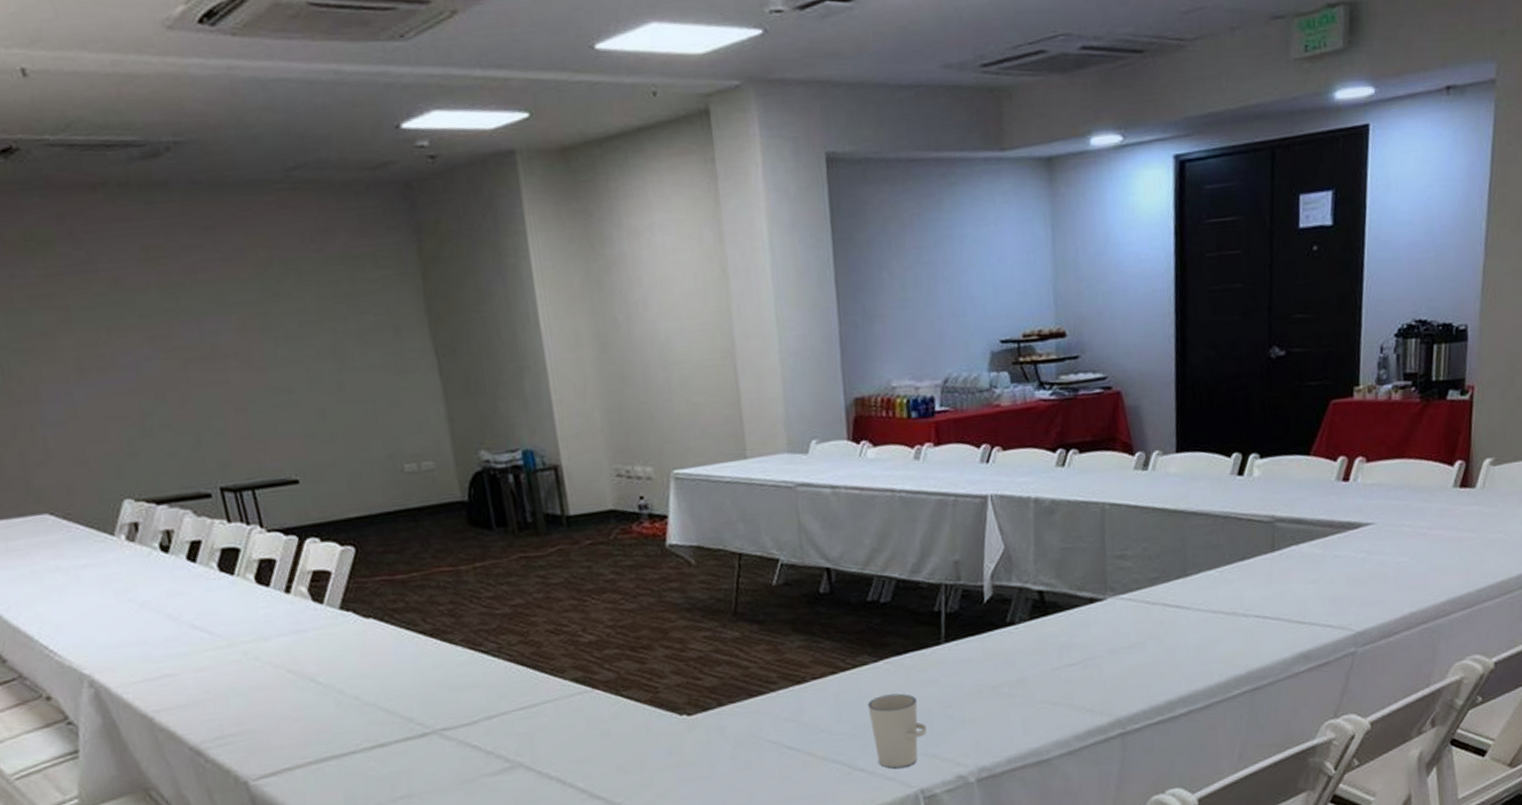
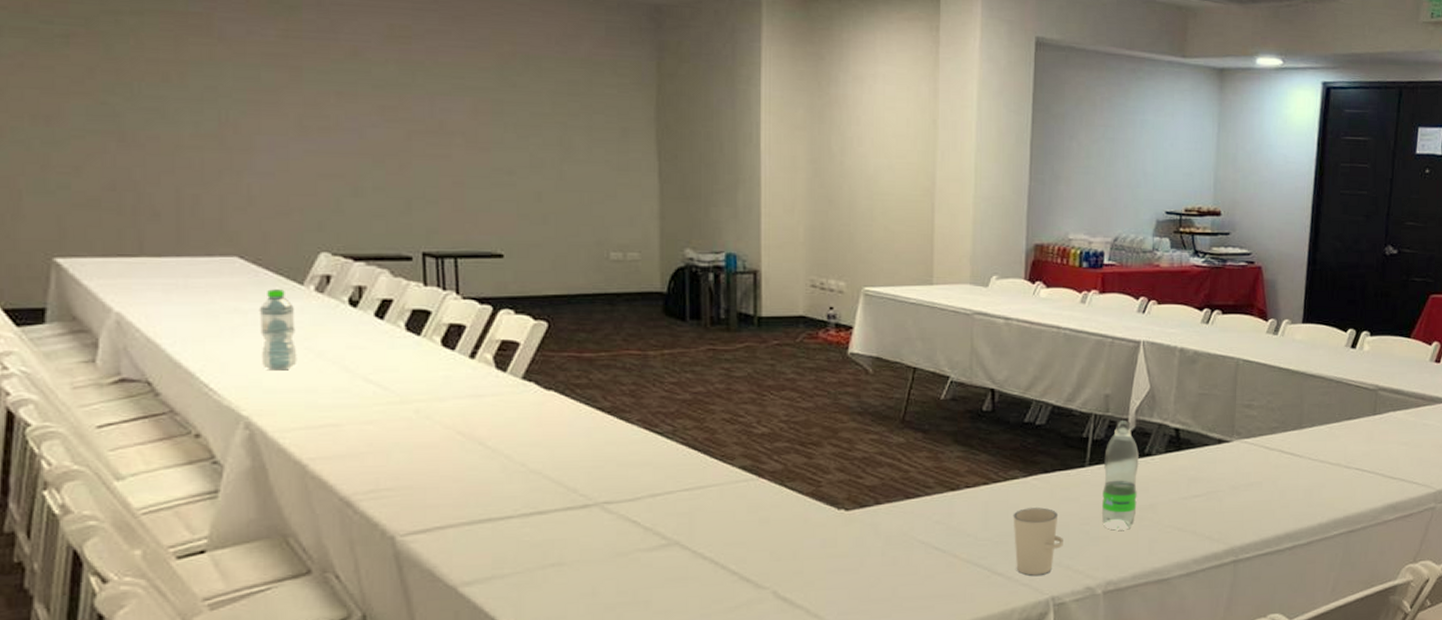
water bottle: none [78,542,124,626] -> present [259,289,297,371]
bottle: none [961,587,1004,712] -> present [1101,420,1139,531]

